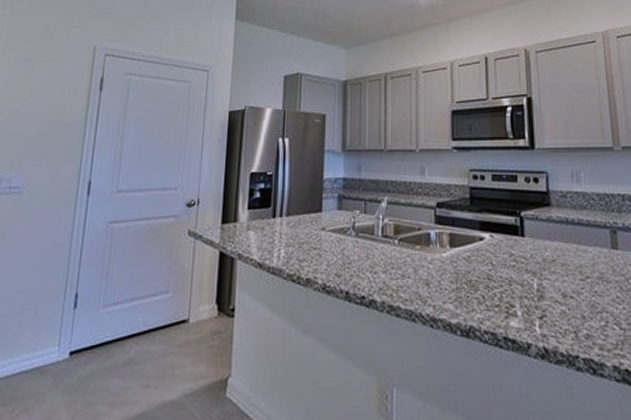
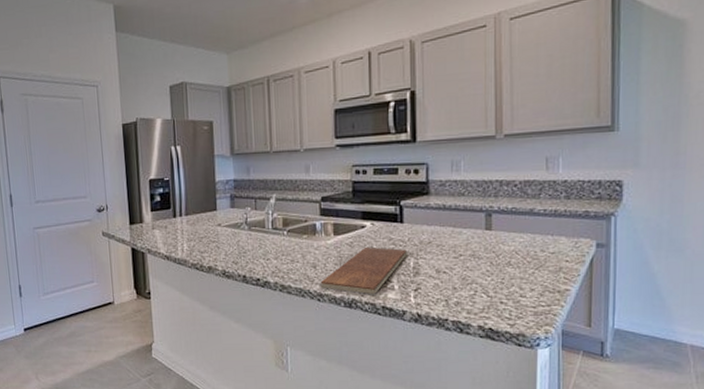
chopping board: none [433,262,531,321] -> present [320,246,408,294]

